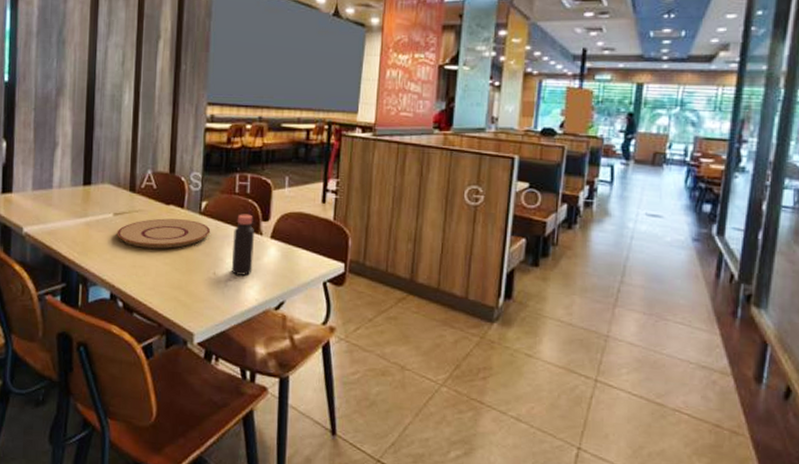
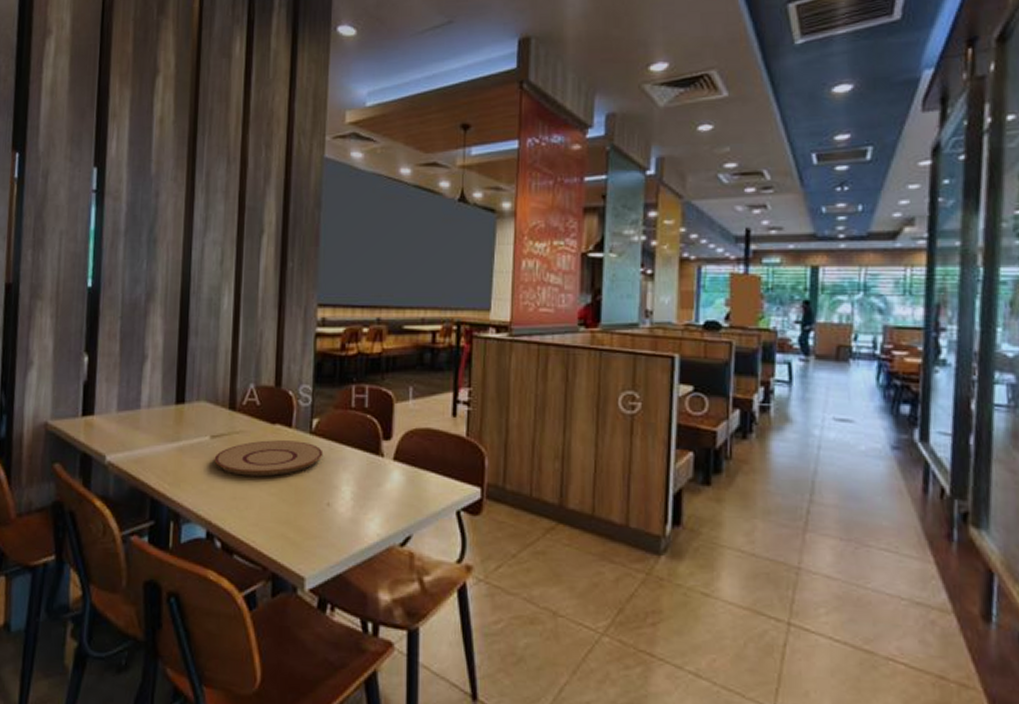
bottle: present [231,214,254,276] -> none [347,432,374,506]

